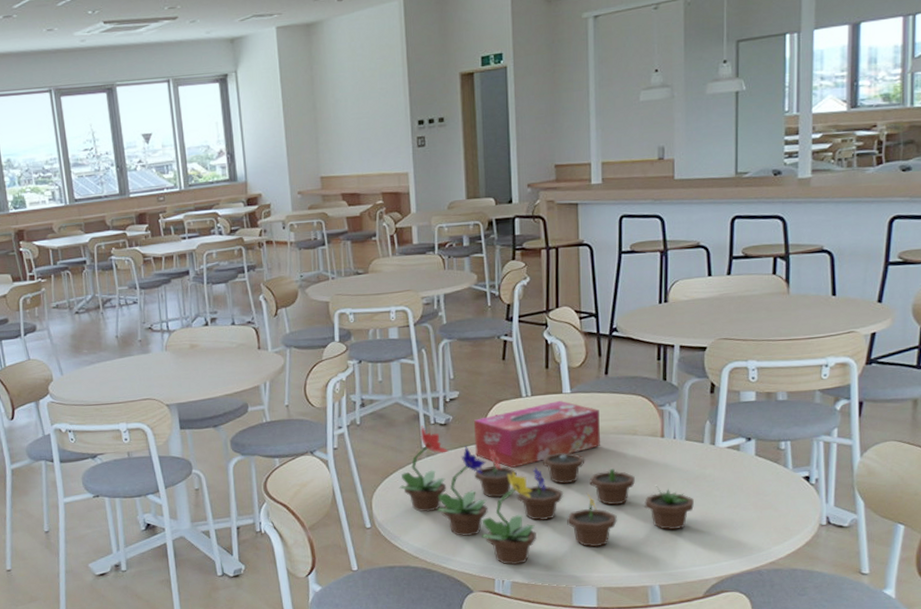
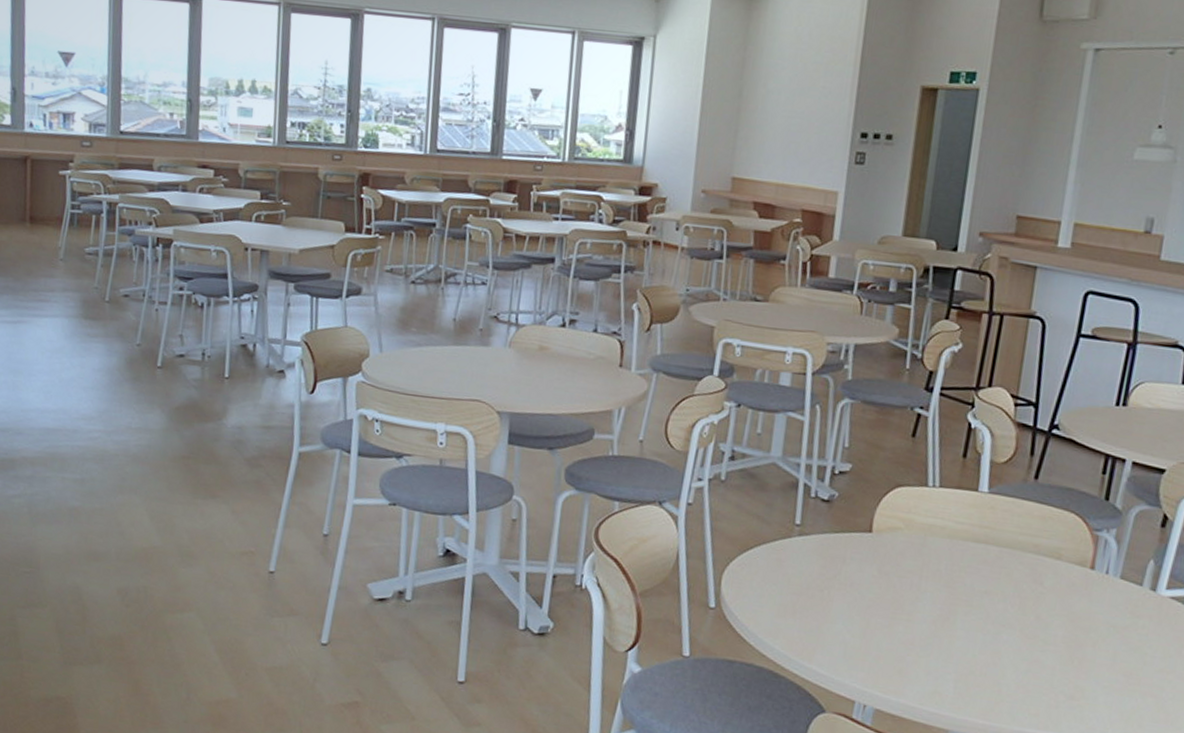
potted plant: present [399,426,694,565] -> none [758,497,1118,690]
tissue box: present [474,401,600,468] -> none [858,499,1020,570]

